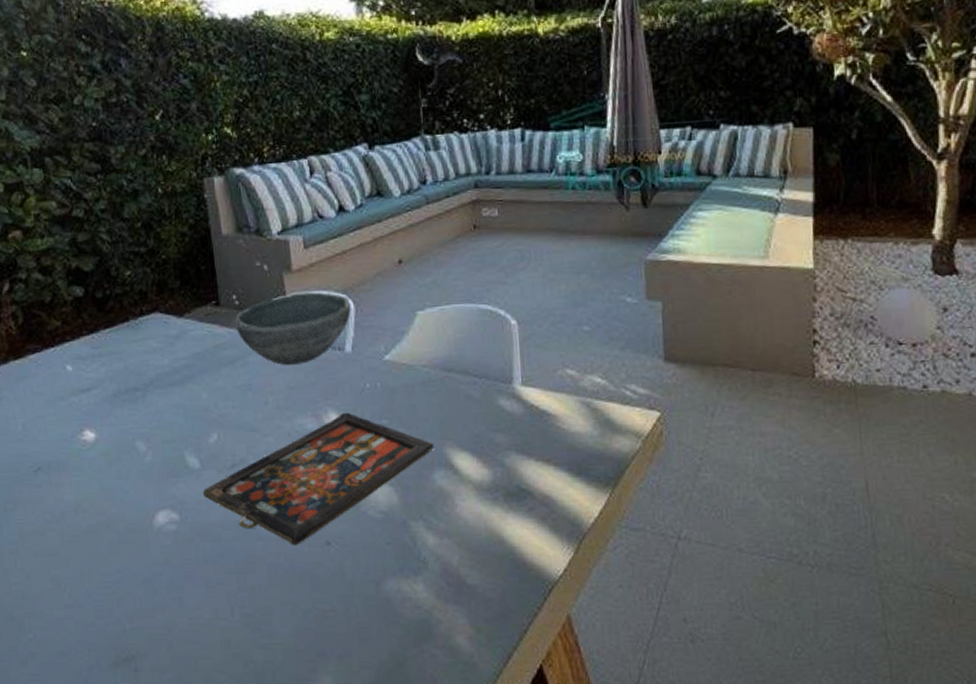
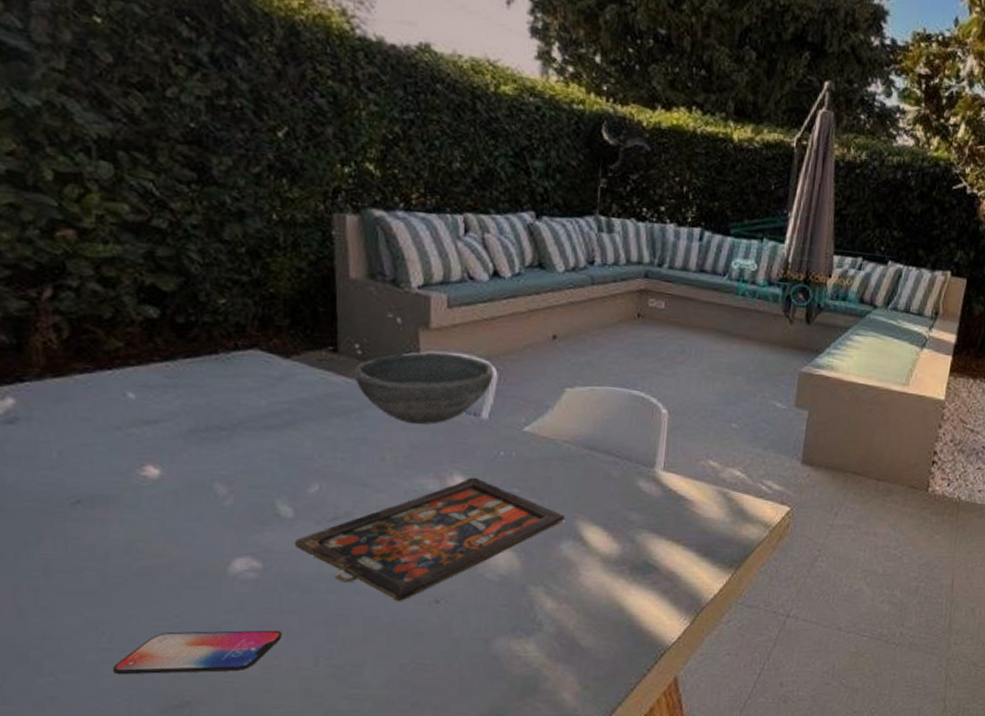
smartphone: none [74,580,202,630] -> present [112,630,282,675]

